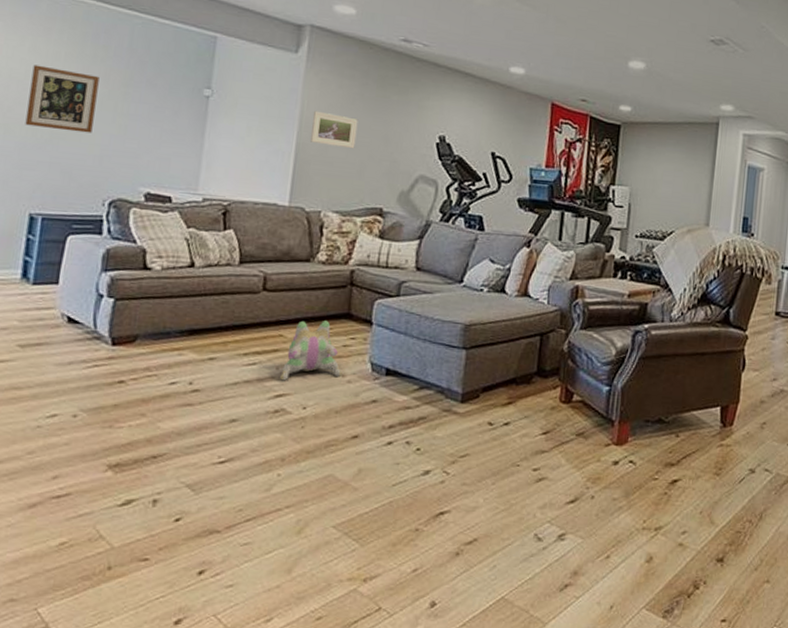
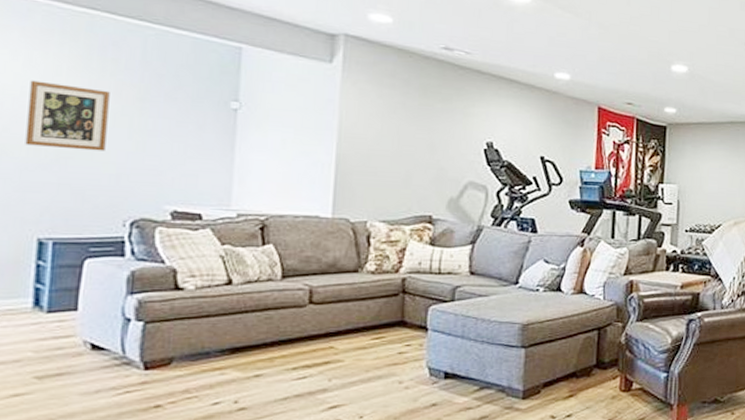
plush toy: present [280,320,343,381] -> none [333,330,399,392]
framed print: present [311,110,358,149] -> none [352,121,401,158]

